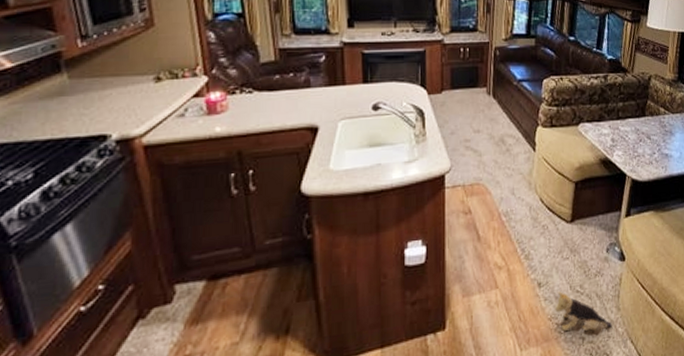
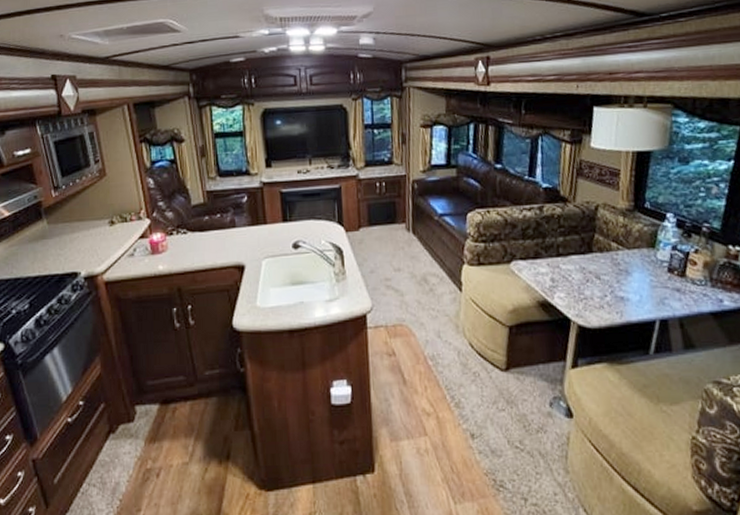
plush toy: present [555,290,612,332] -> none [491,444,560,493]

